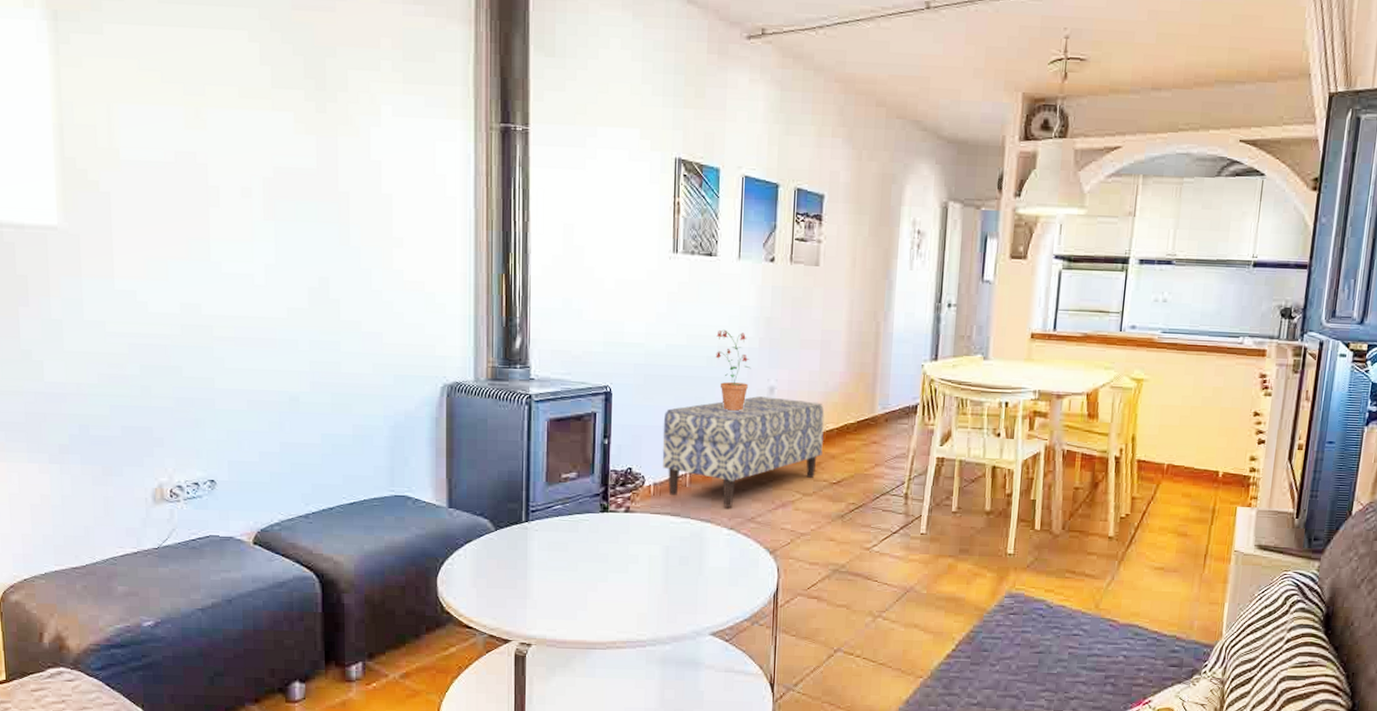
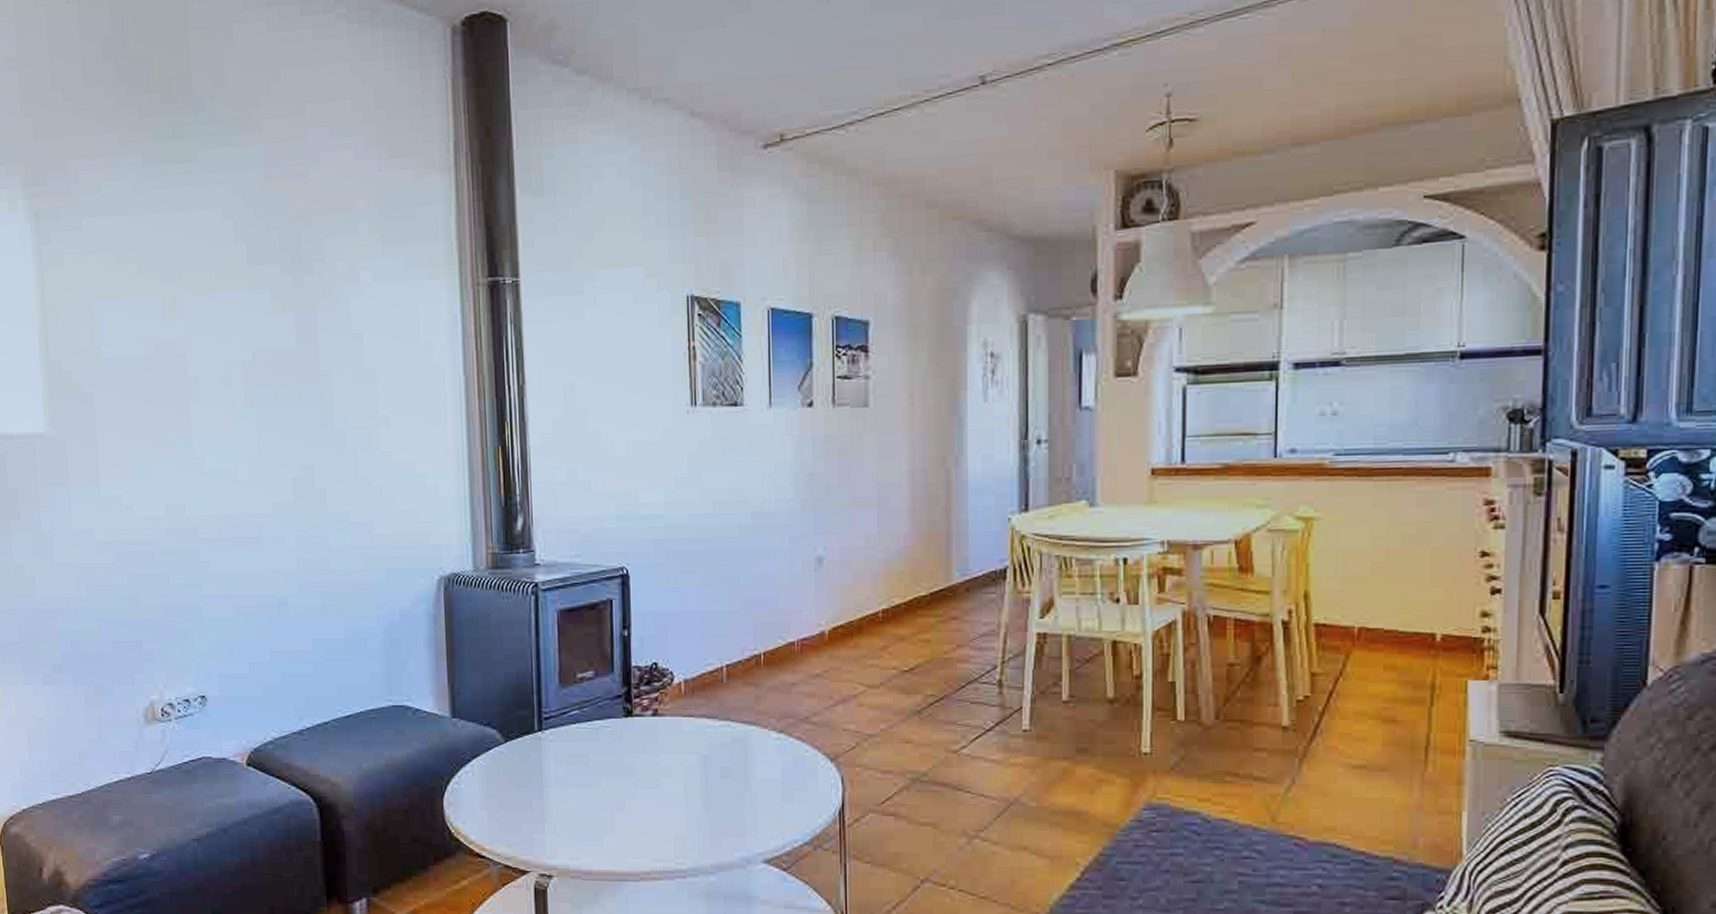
bench: present [662,396,825,507] -> none [691,569,888,705]
potted plant: present [716,329,751,411] -> none [748,491,793,588]

